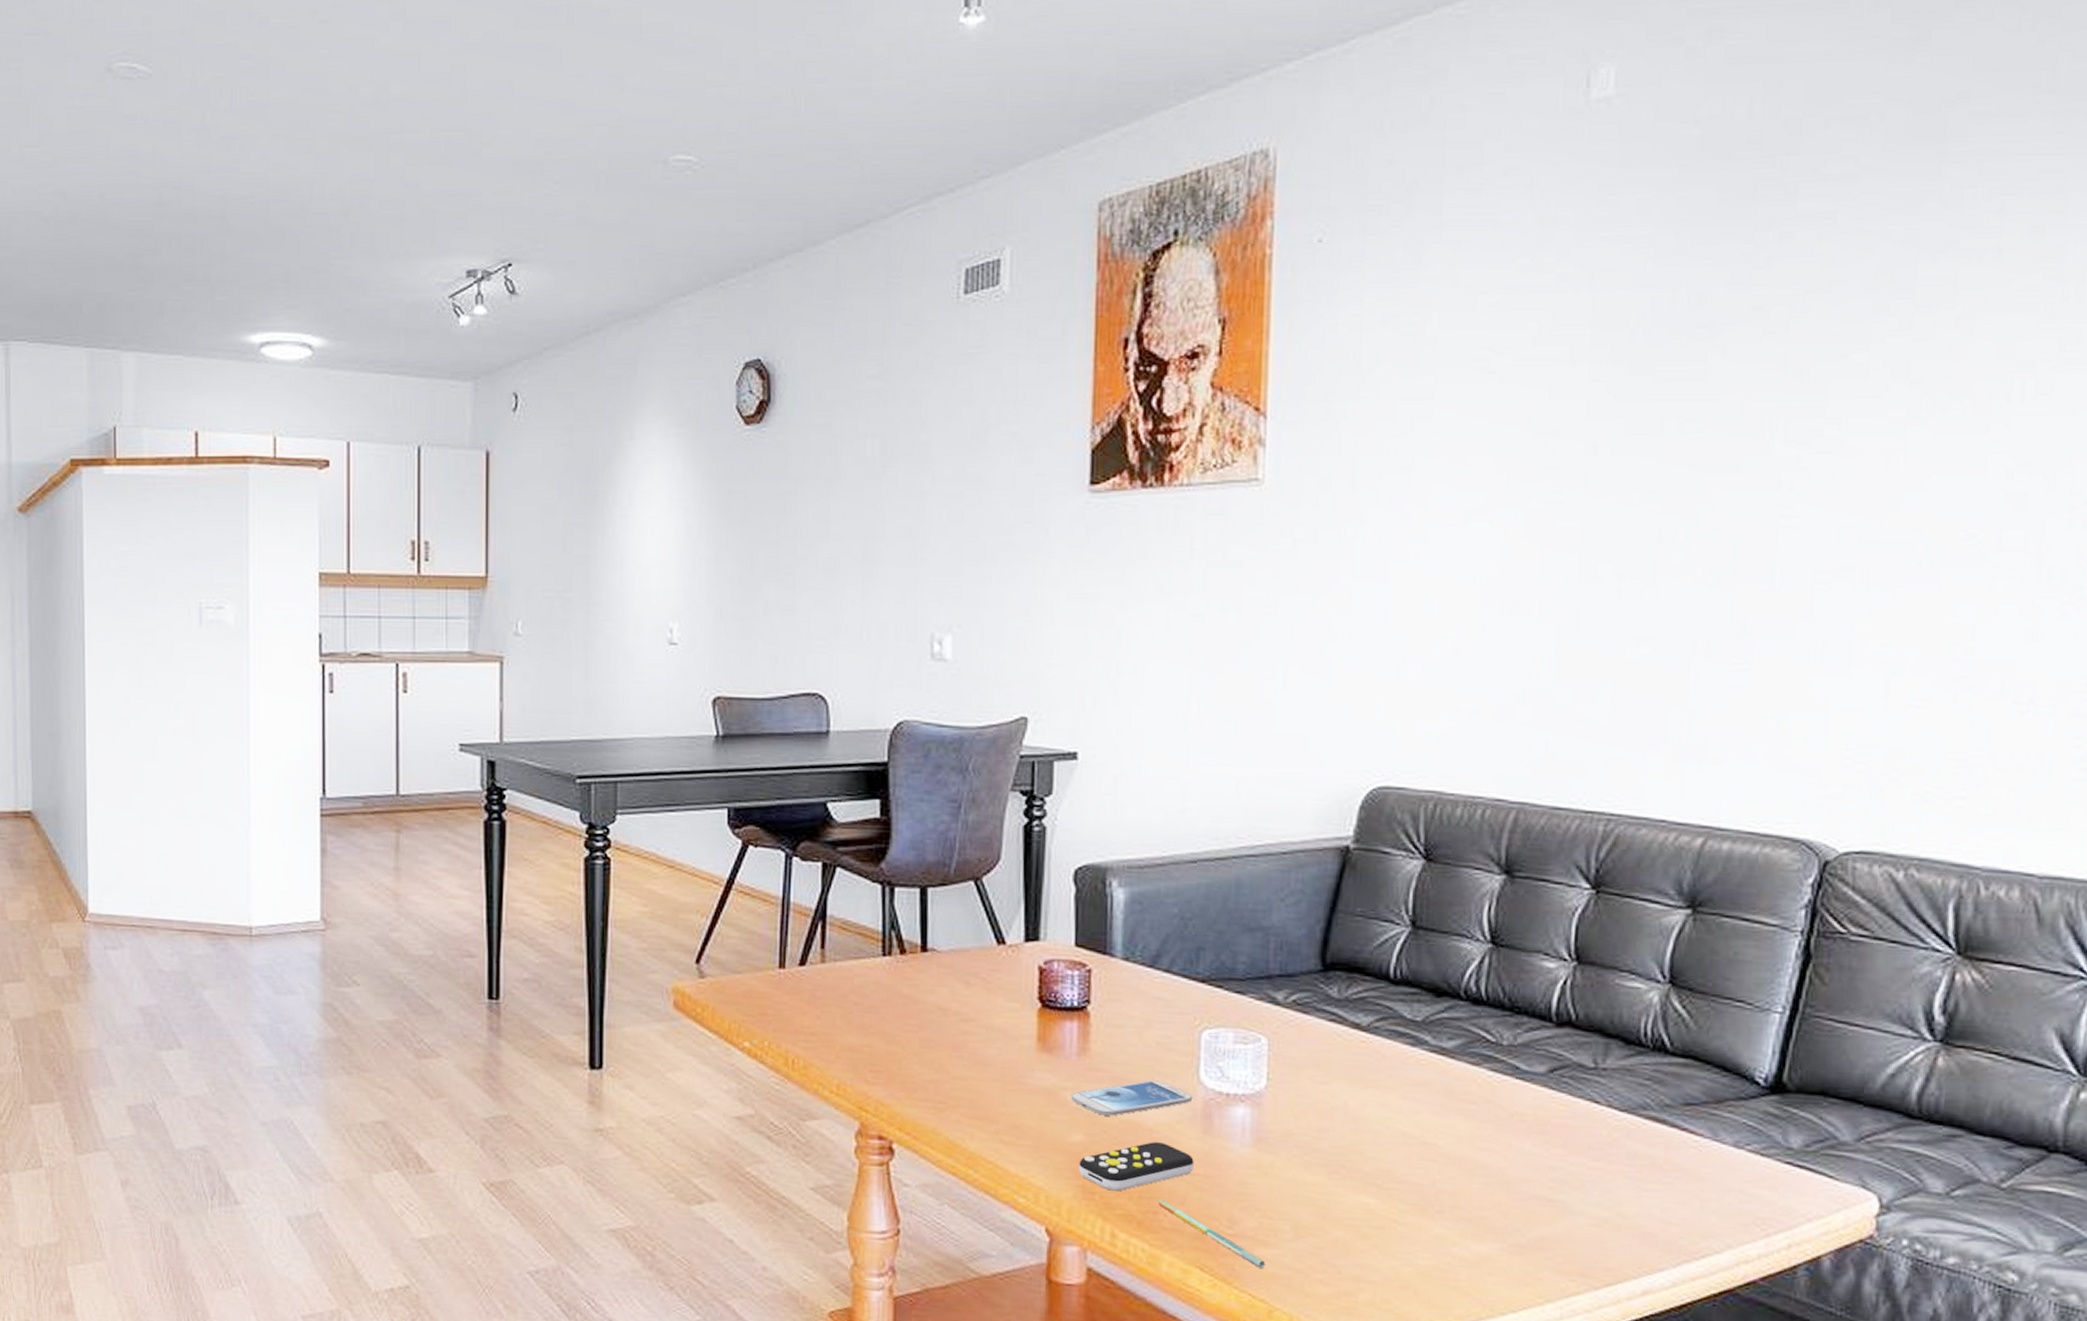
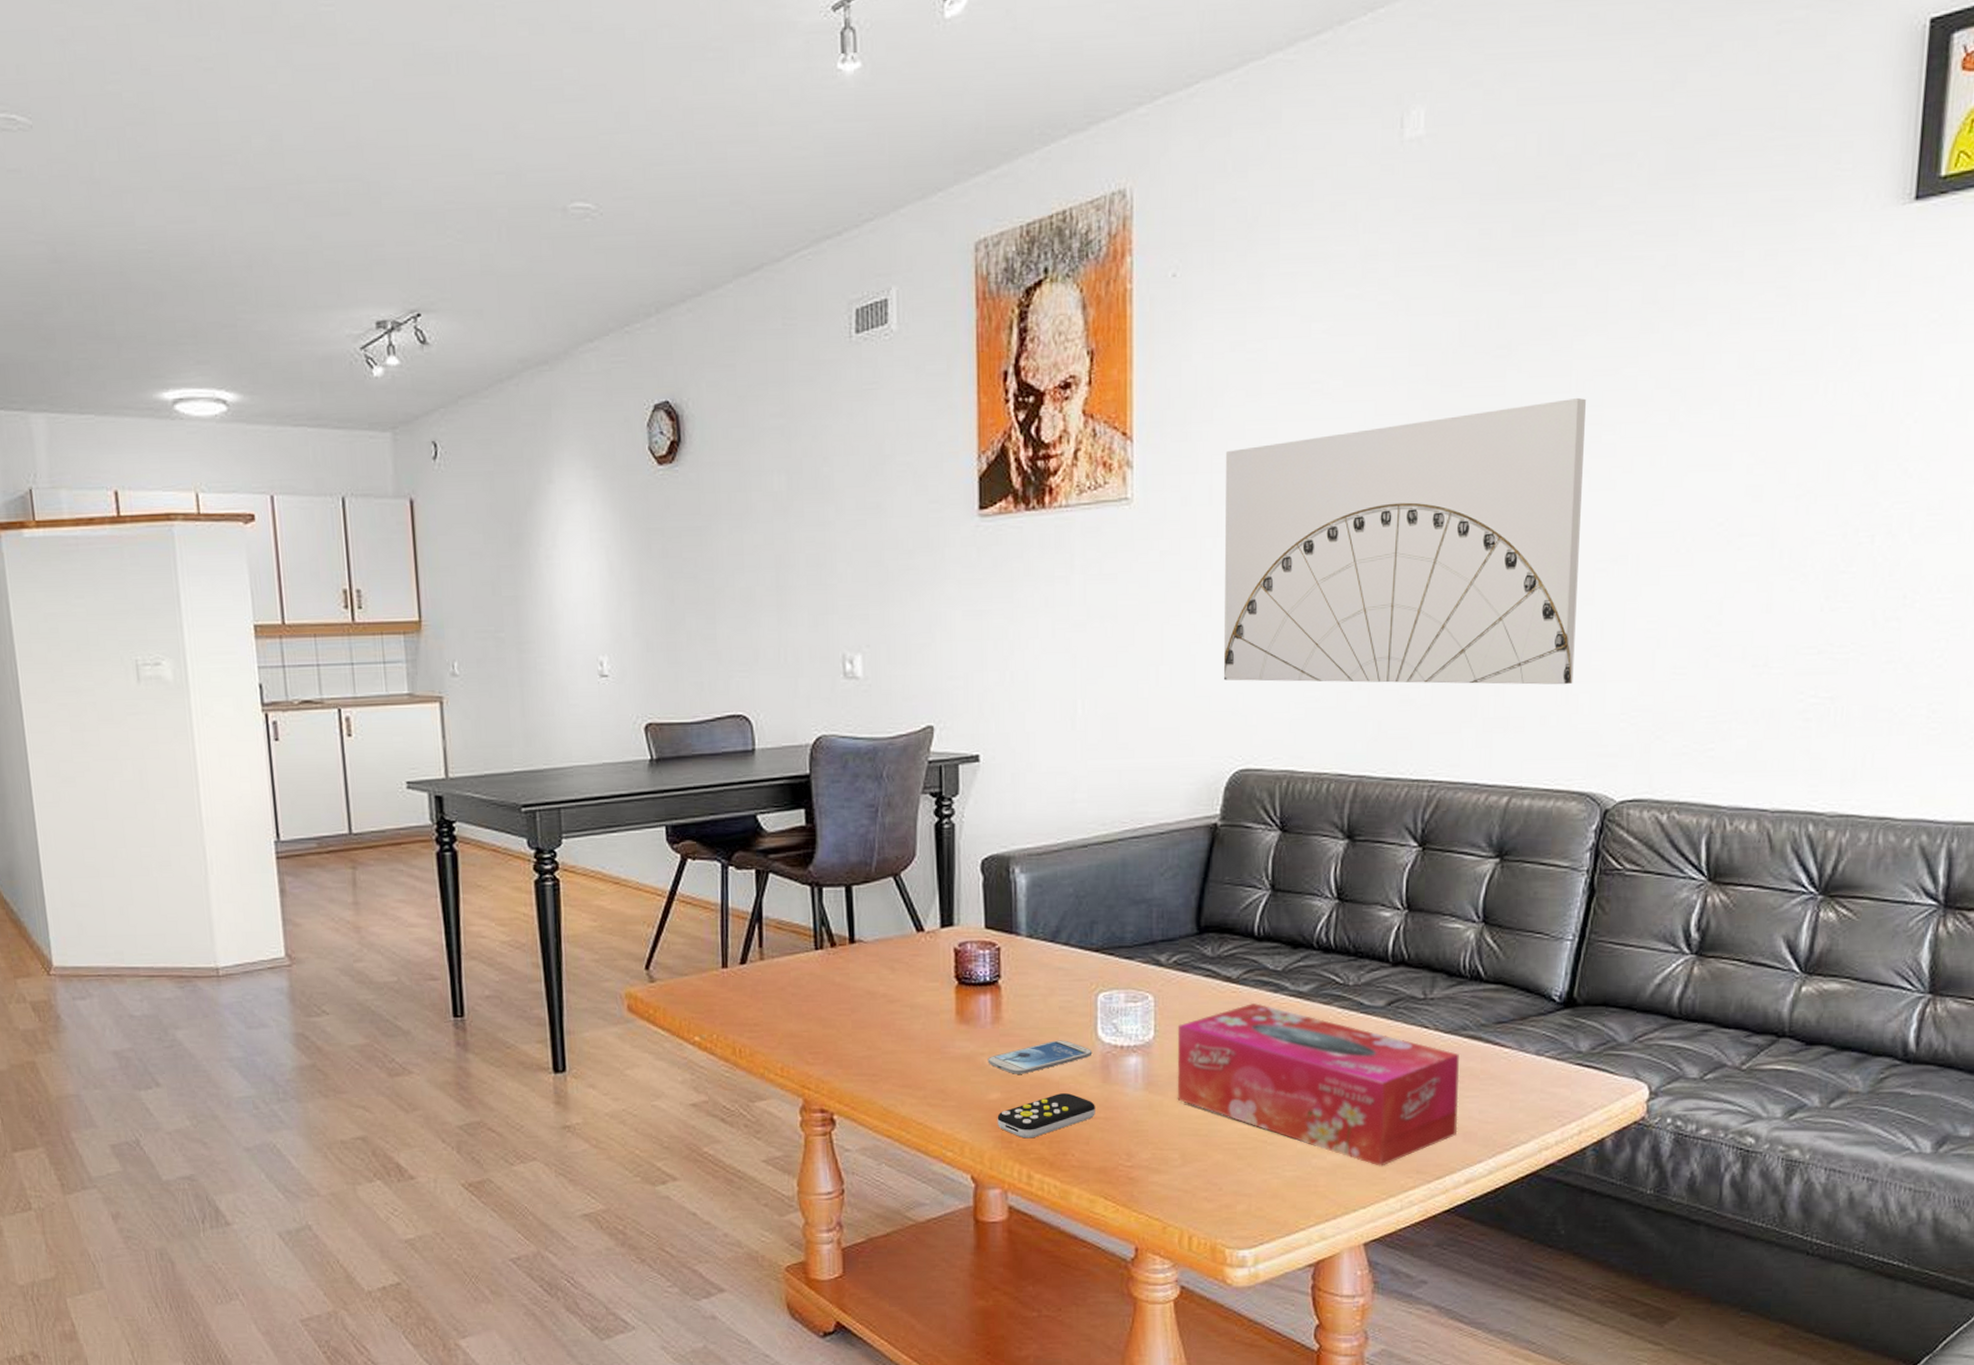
pen: present [1159,1200,1265,1268] -> none [1067,1142,1158,1192]
tissue box: none [1291,1057,1637,1264] -> present [1177,1003,1460,1166]
wall art: none [1363,387,1805,712] -> present [1224,398,1586,685]

